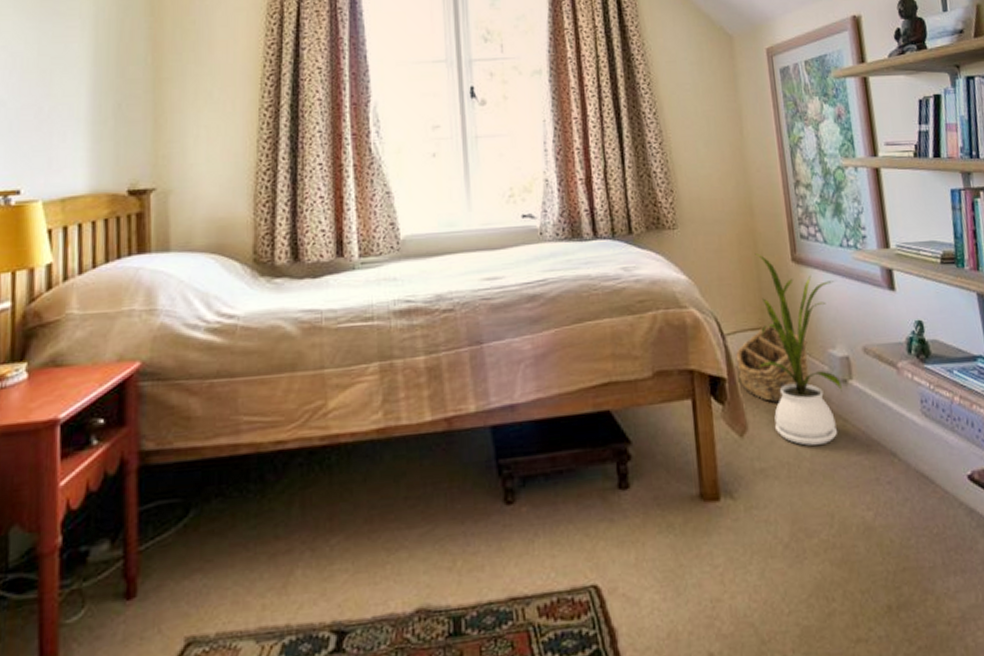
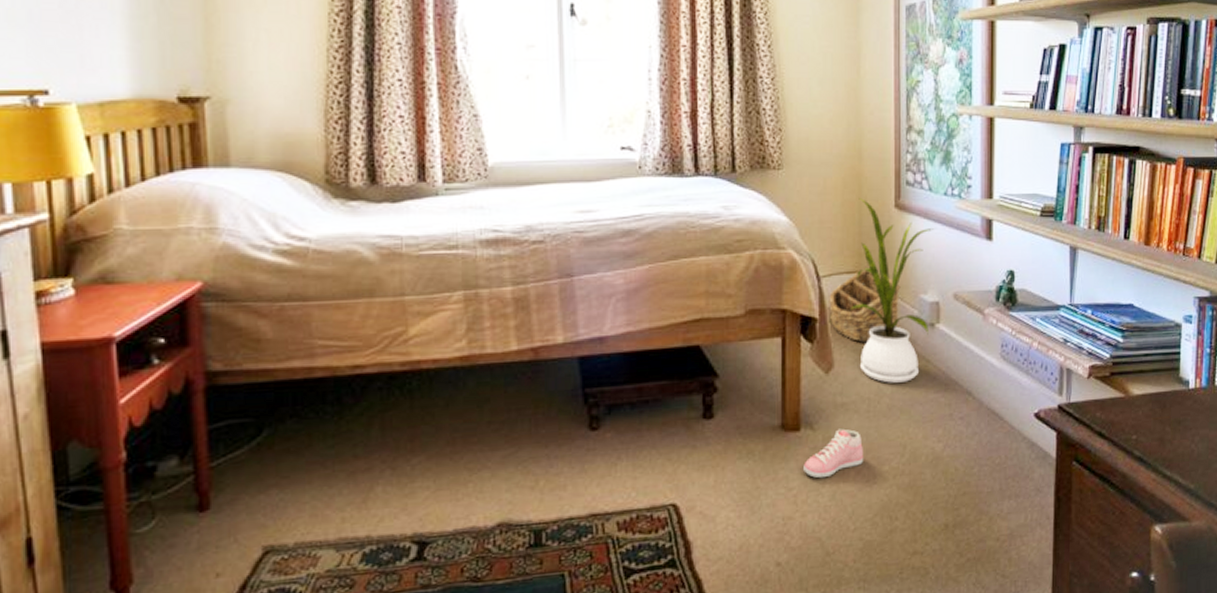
sneaker: none [727,497,791,554] -> present [804,428,864,479]

